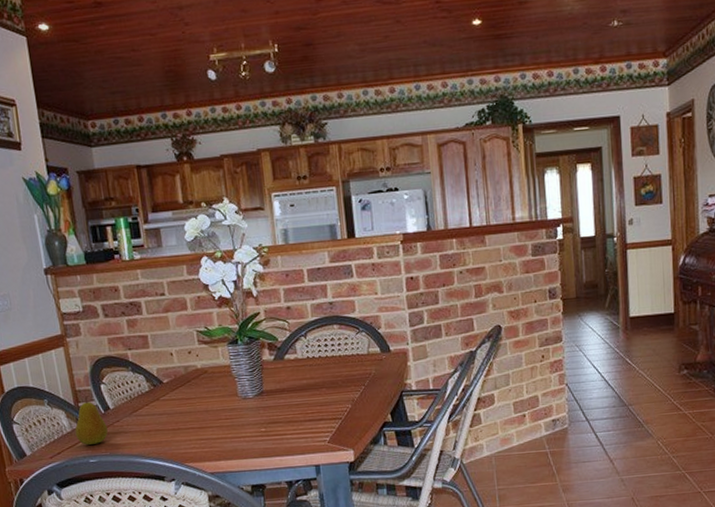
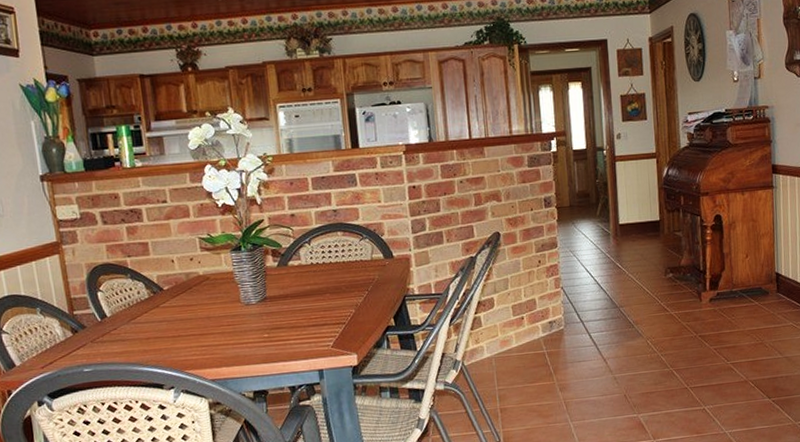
fruit: present [75,396,108,445] -> none [69,304,104,354]

